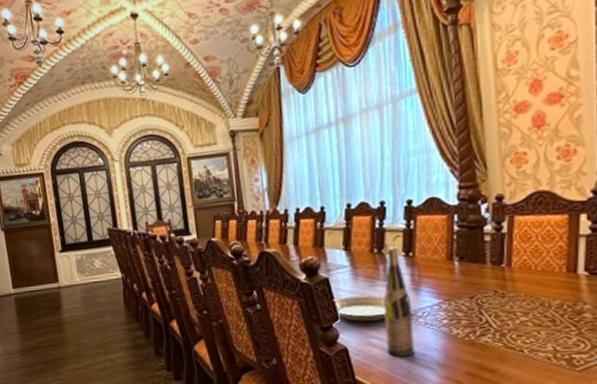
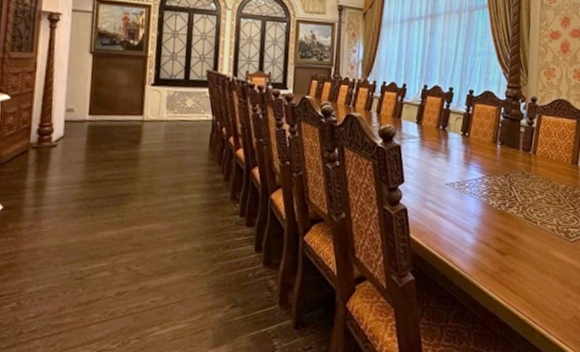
plate: present [332,295,386,322] -> none [401,163,443,187]
wine bottle: present [383,246,415,356] -> none [438,126,463,220]

